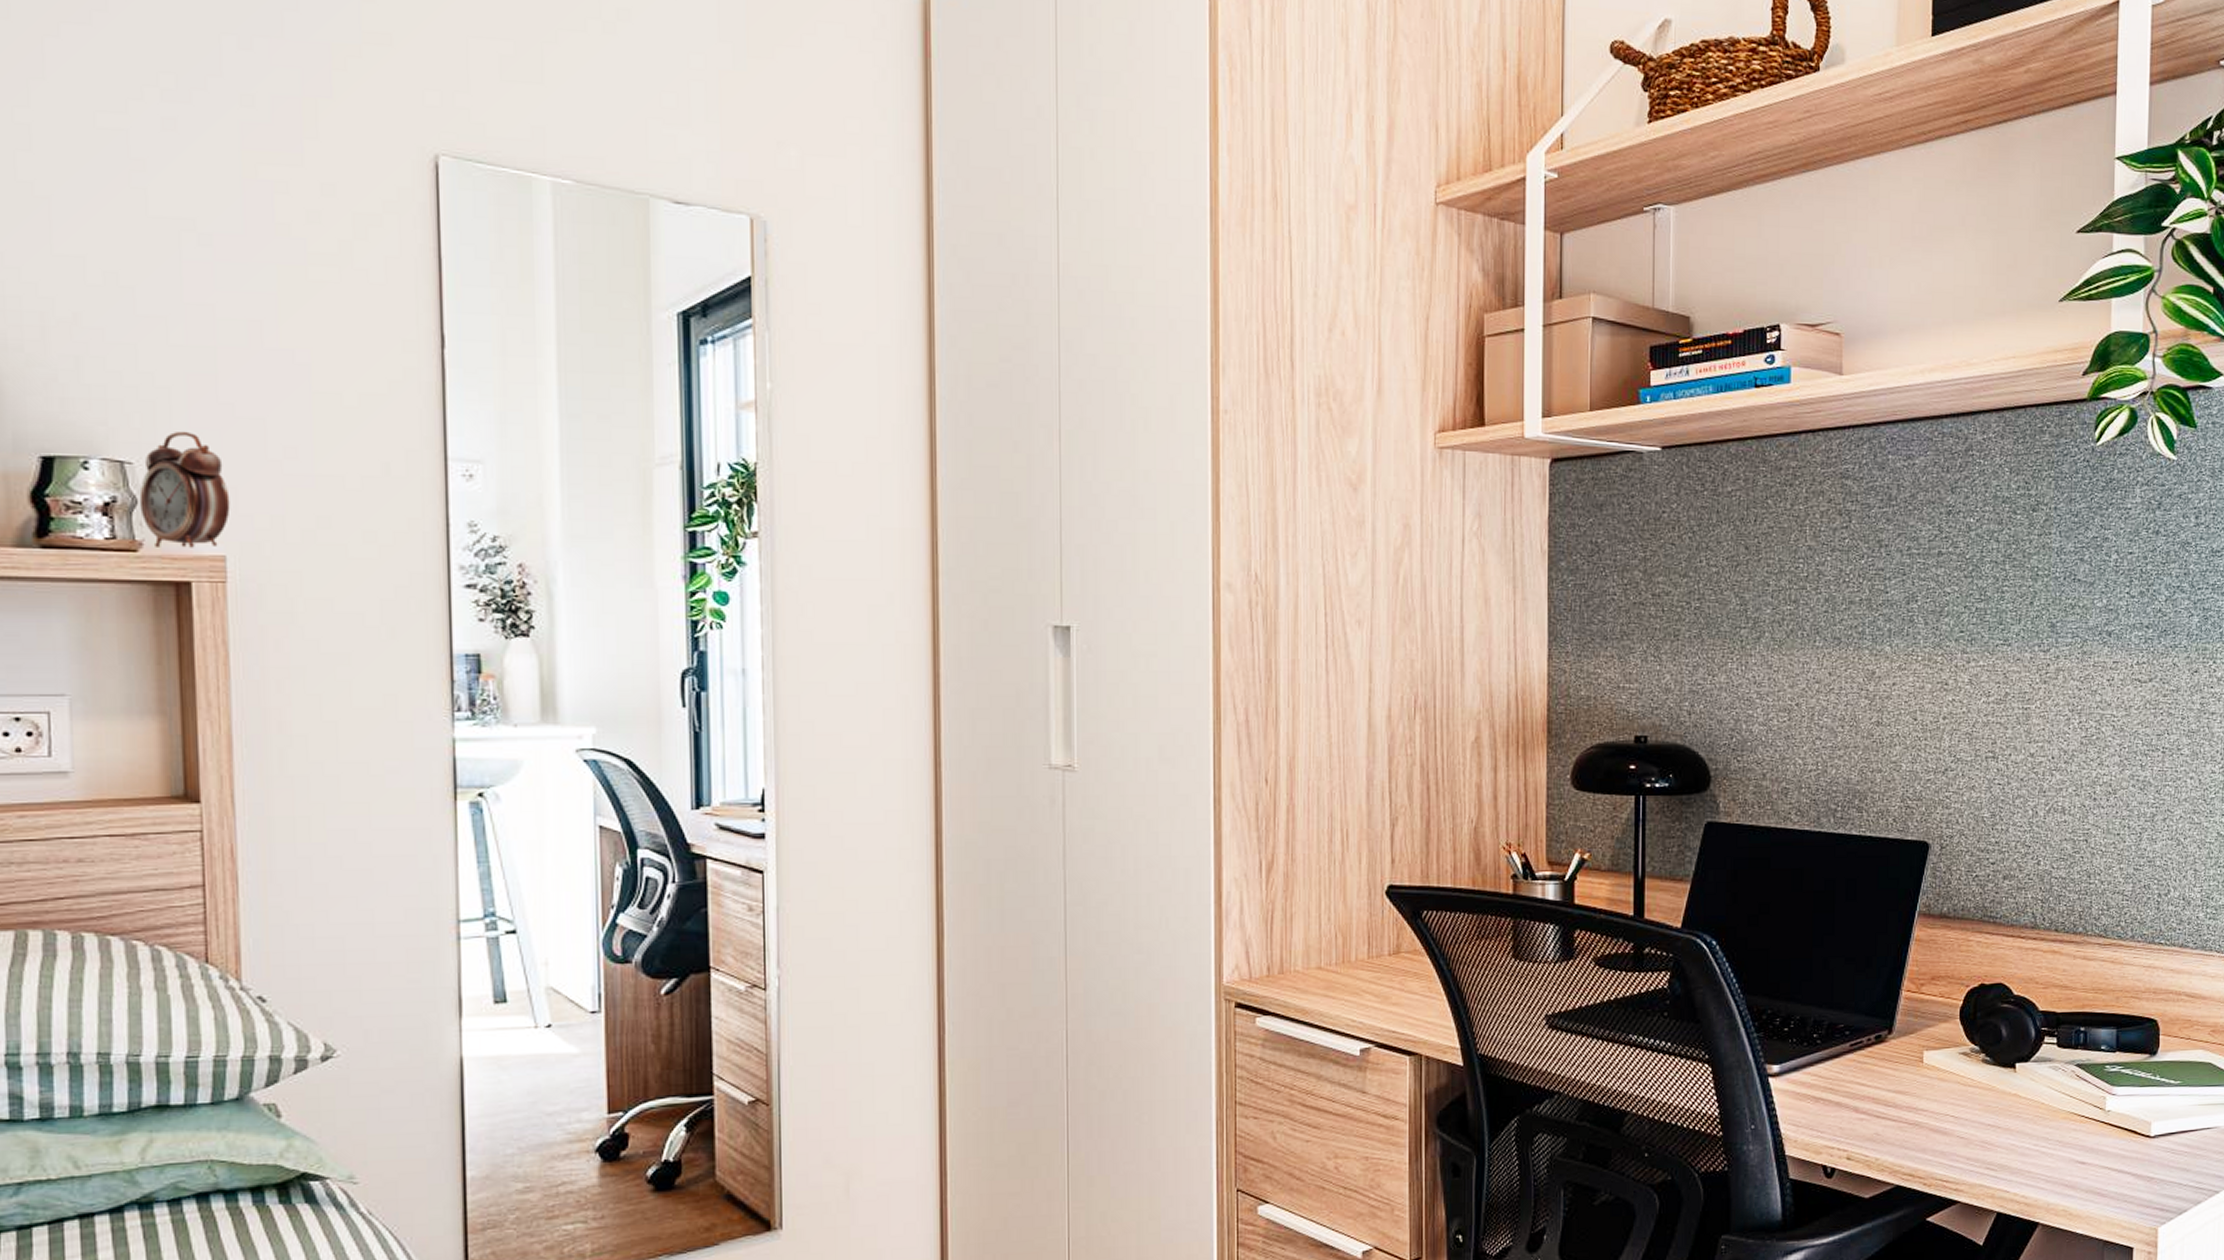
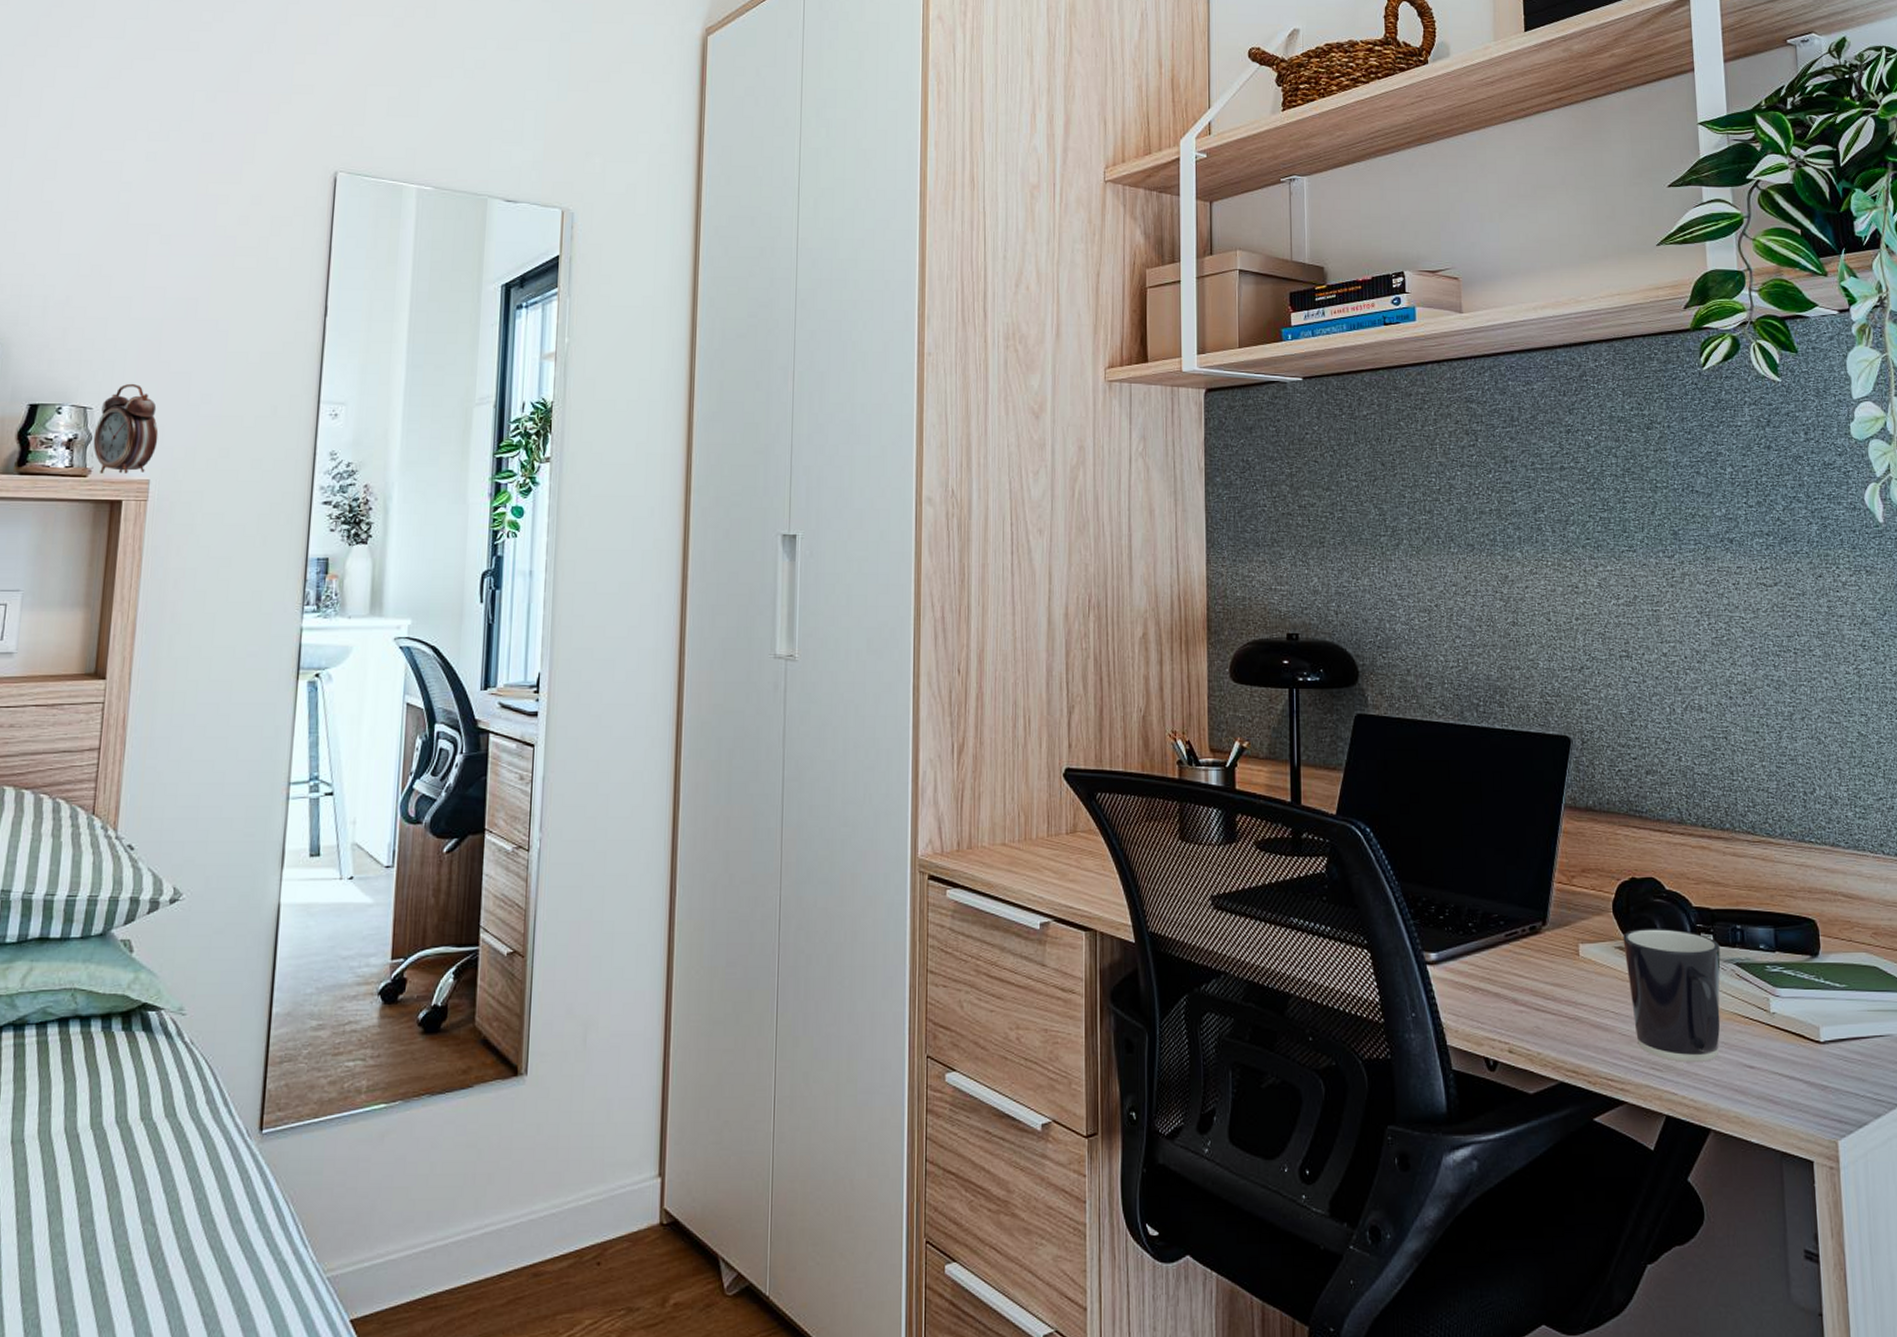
mug: none [1968,1033,2062,1161] -> present [1623,928,1721,1062]

